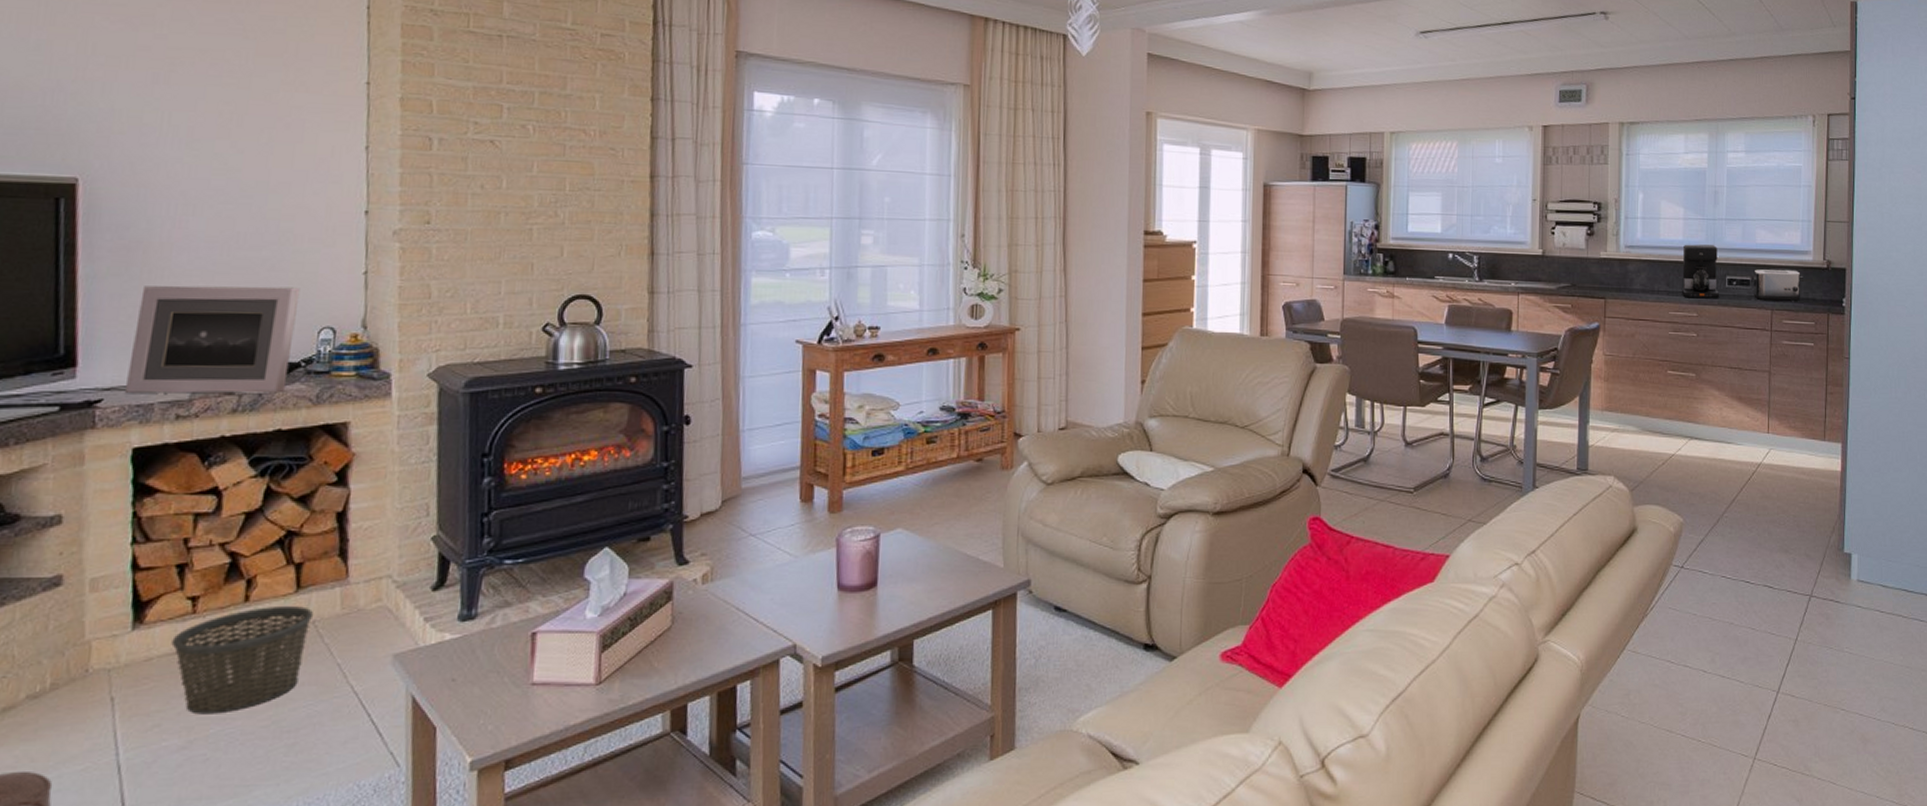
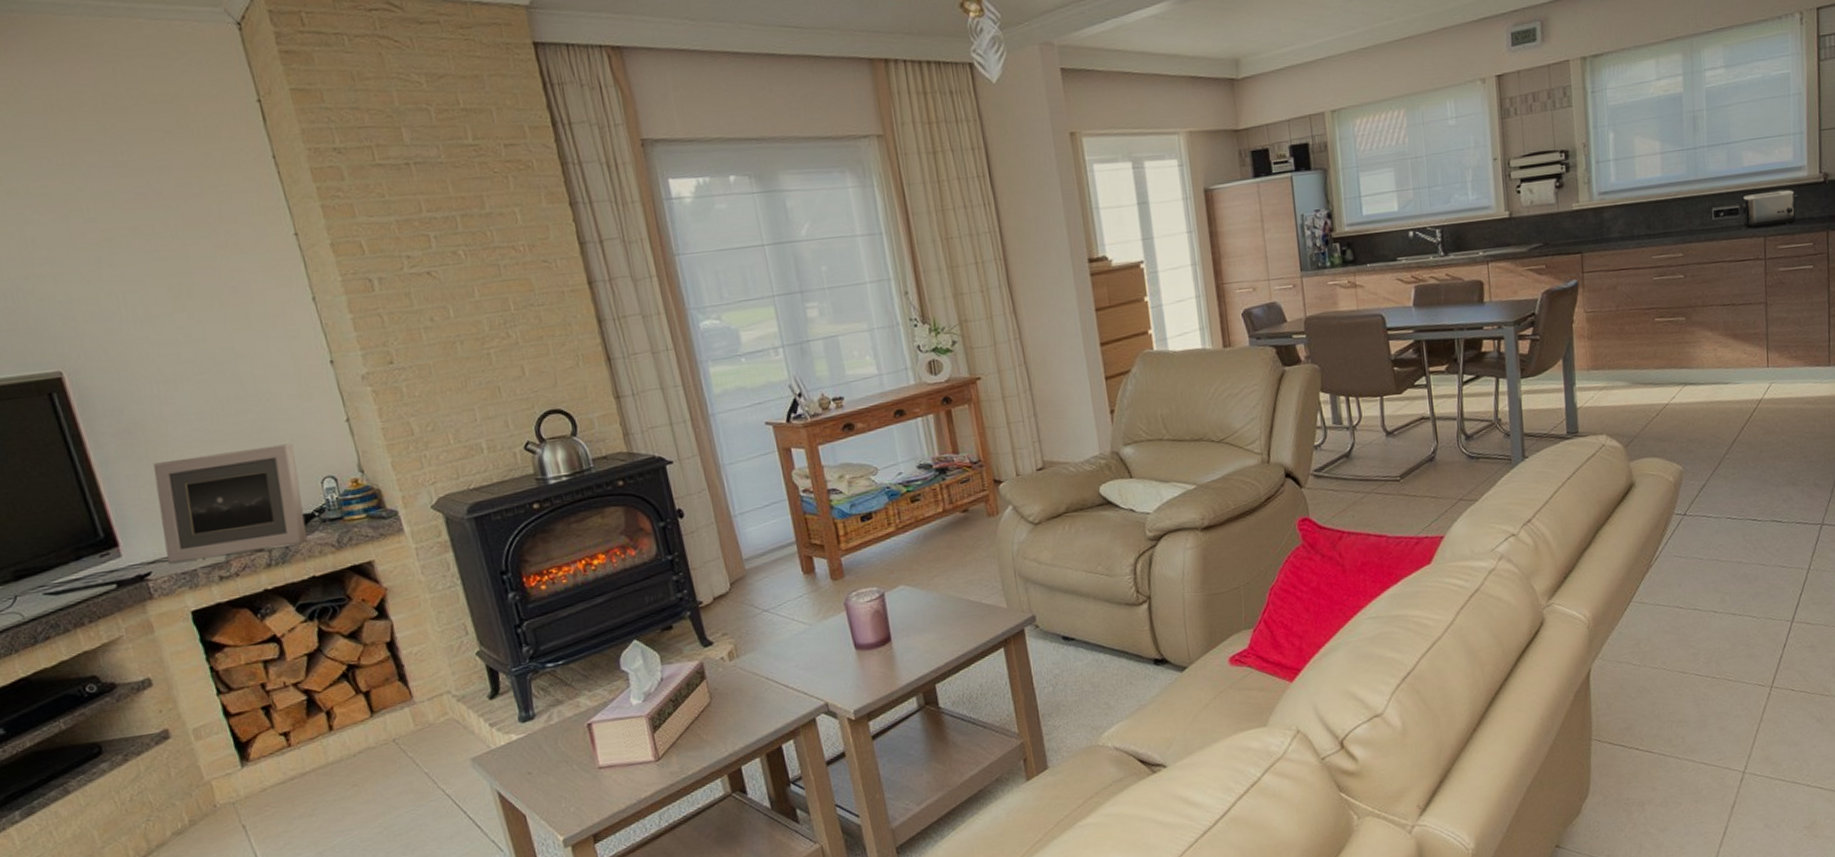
basket: present [171,606,314,715] -> none [278,728,396,830]
coffee maker: present [1681,244,1719,299] -> none [1663,176,1705,239]

